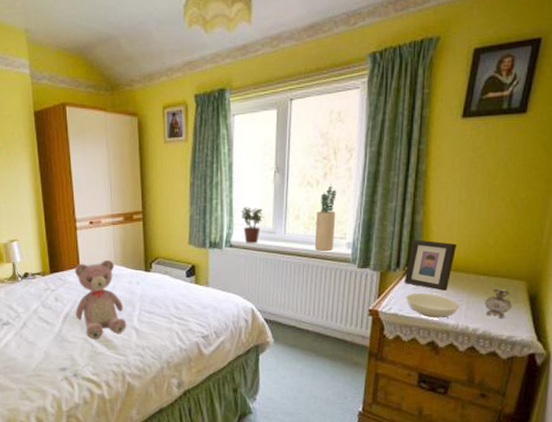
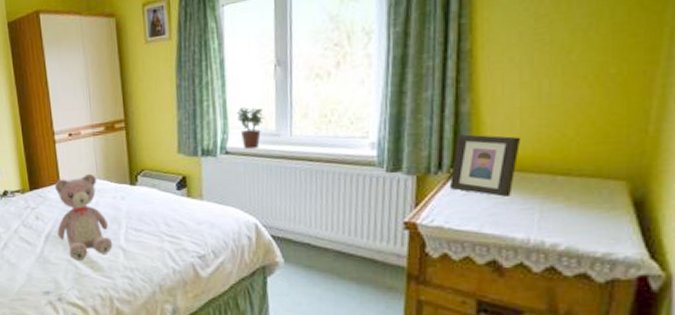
vase: present [314,184,337,252] -> none [328,74,355,155]
bowl: present [405,292,460,319] -> none [453,199,531,232]
perfume bottle: present [485,288,512,318] -> none [566,191,608,230]

